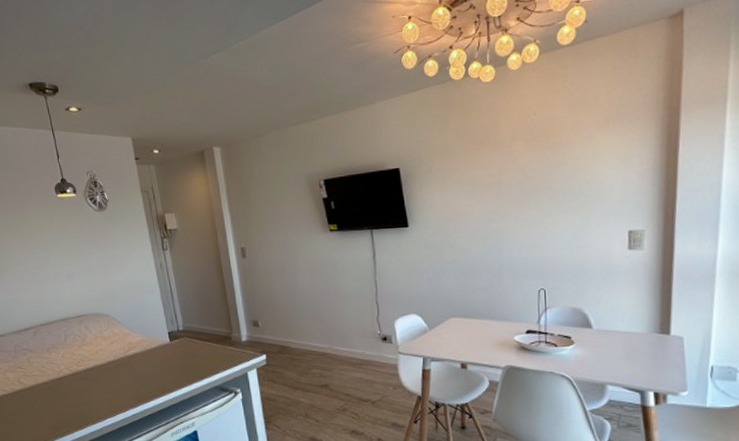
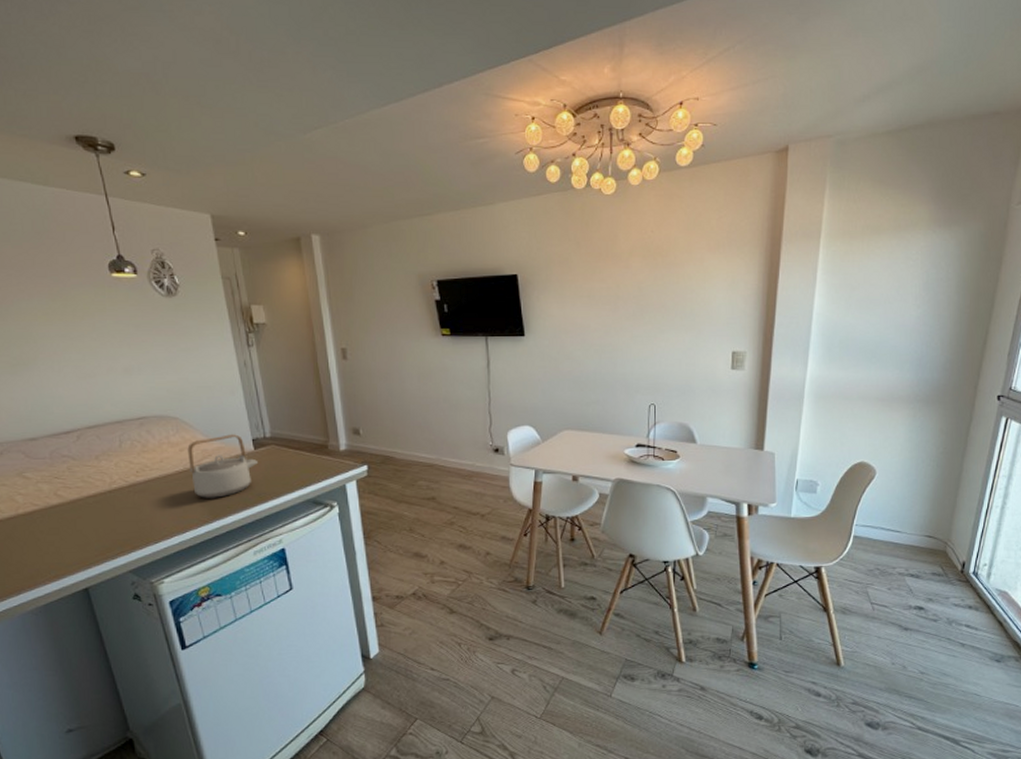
teapot: none [116,328,174,385] -> present [187,434,259,498]

